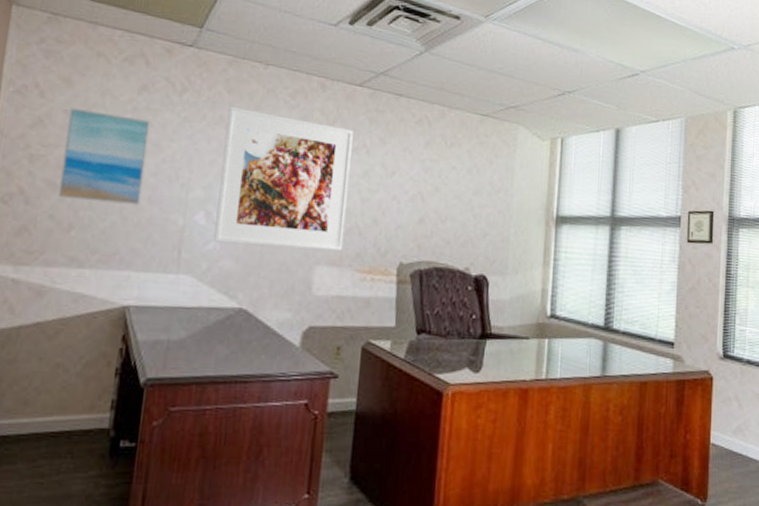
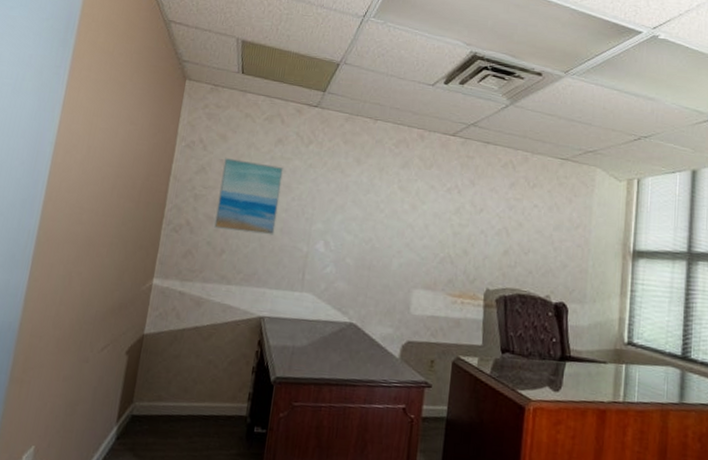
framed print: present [214,106,353,251] -> none [331,154,447,277]

